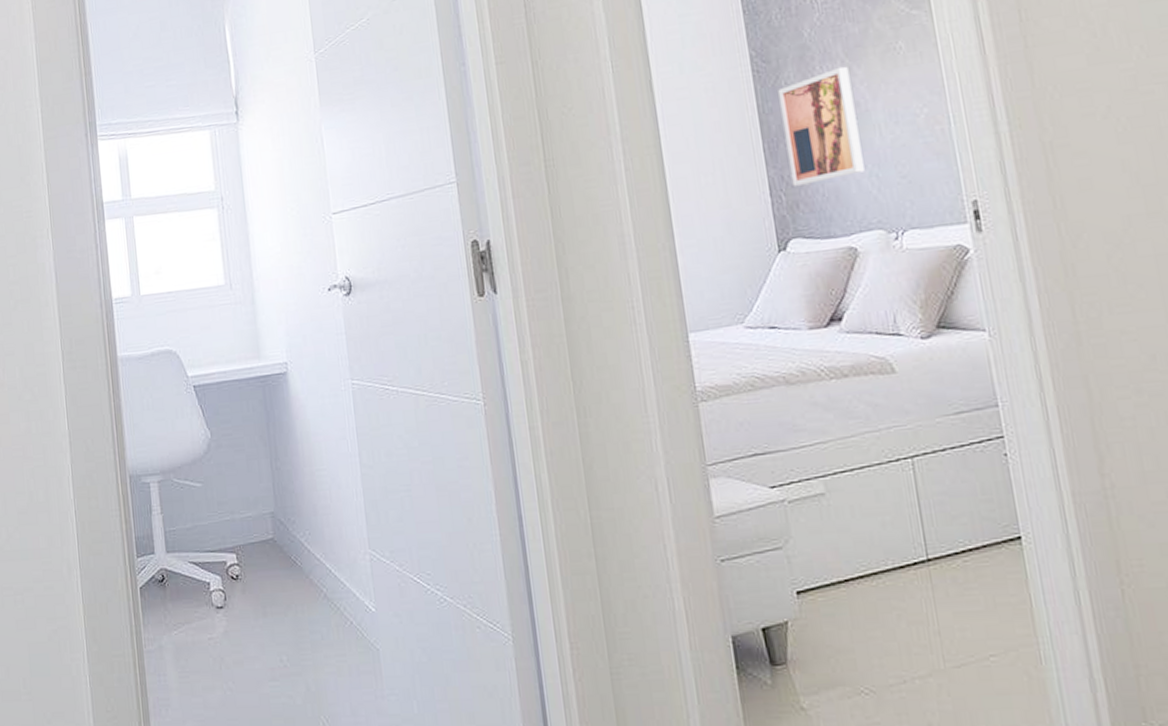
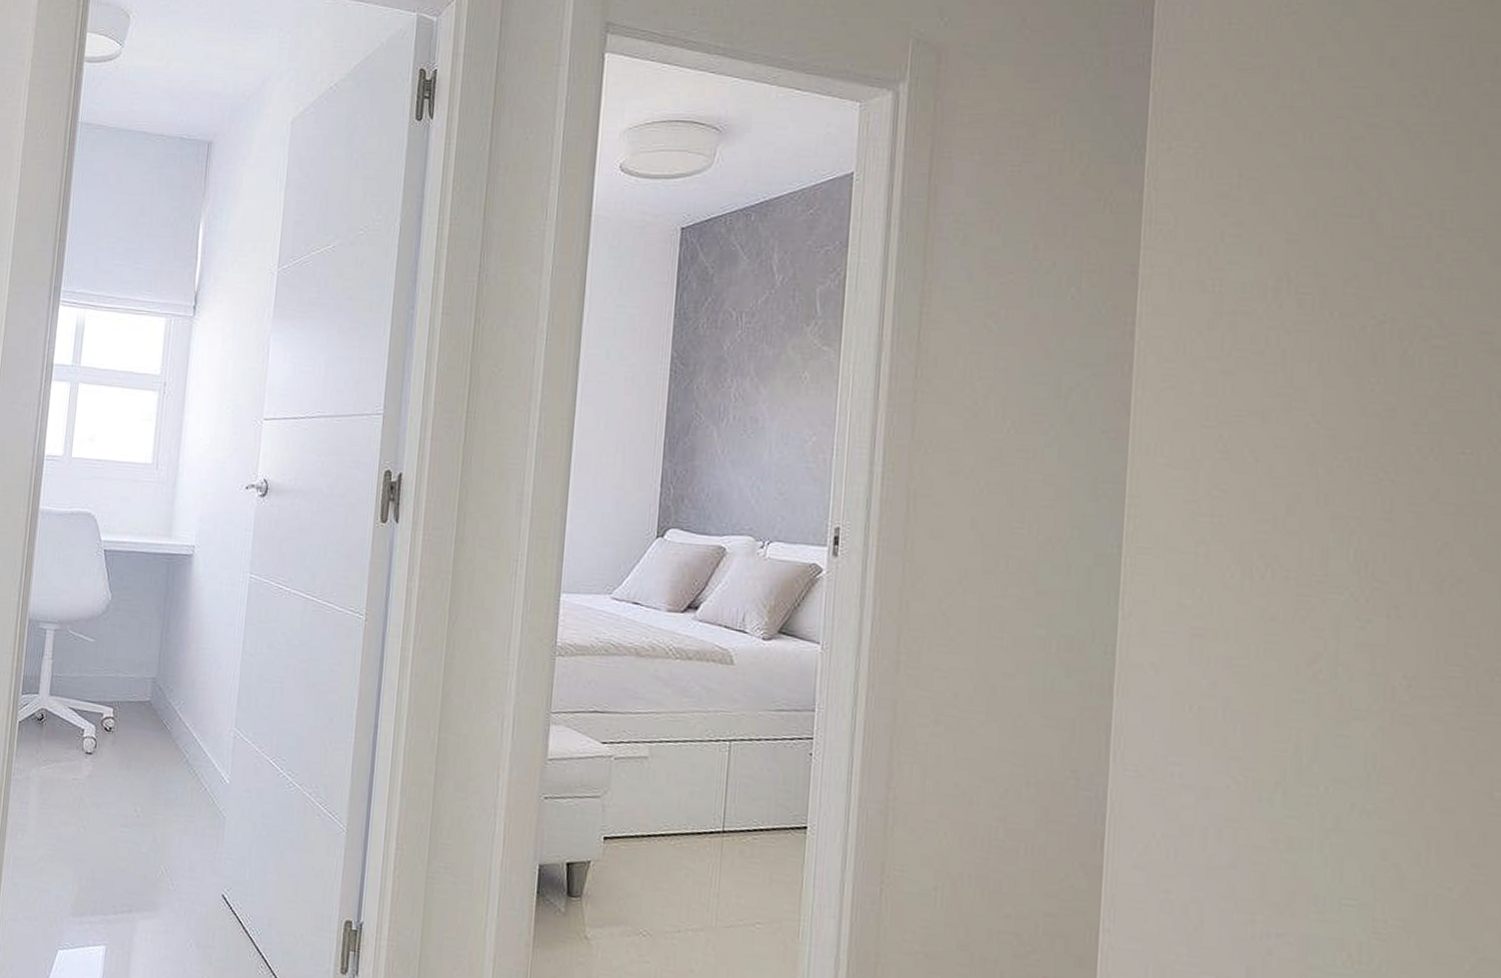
wall art: present [778,66,865,186] -> none [682,383,755,483]

